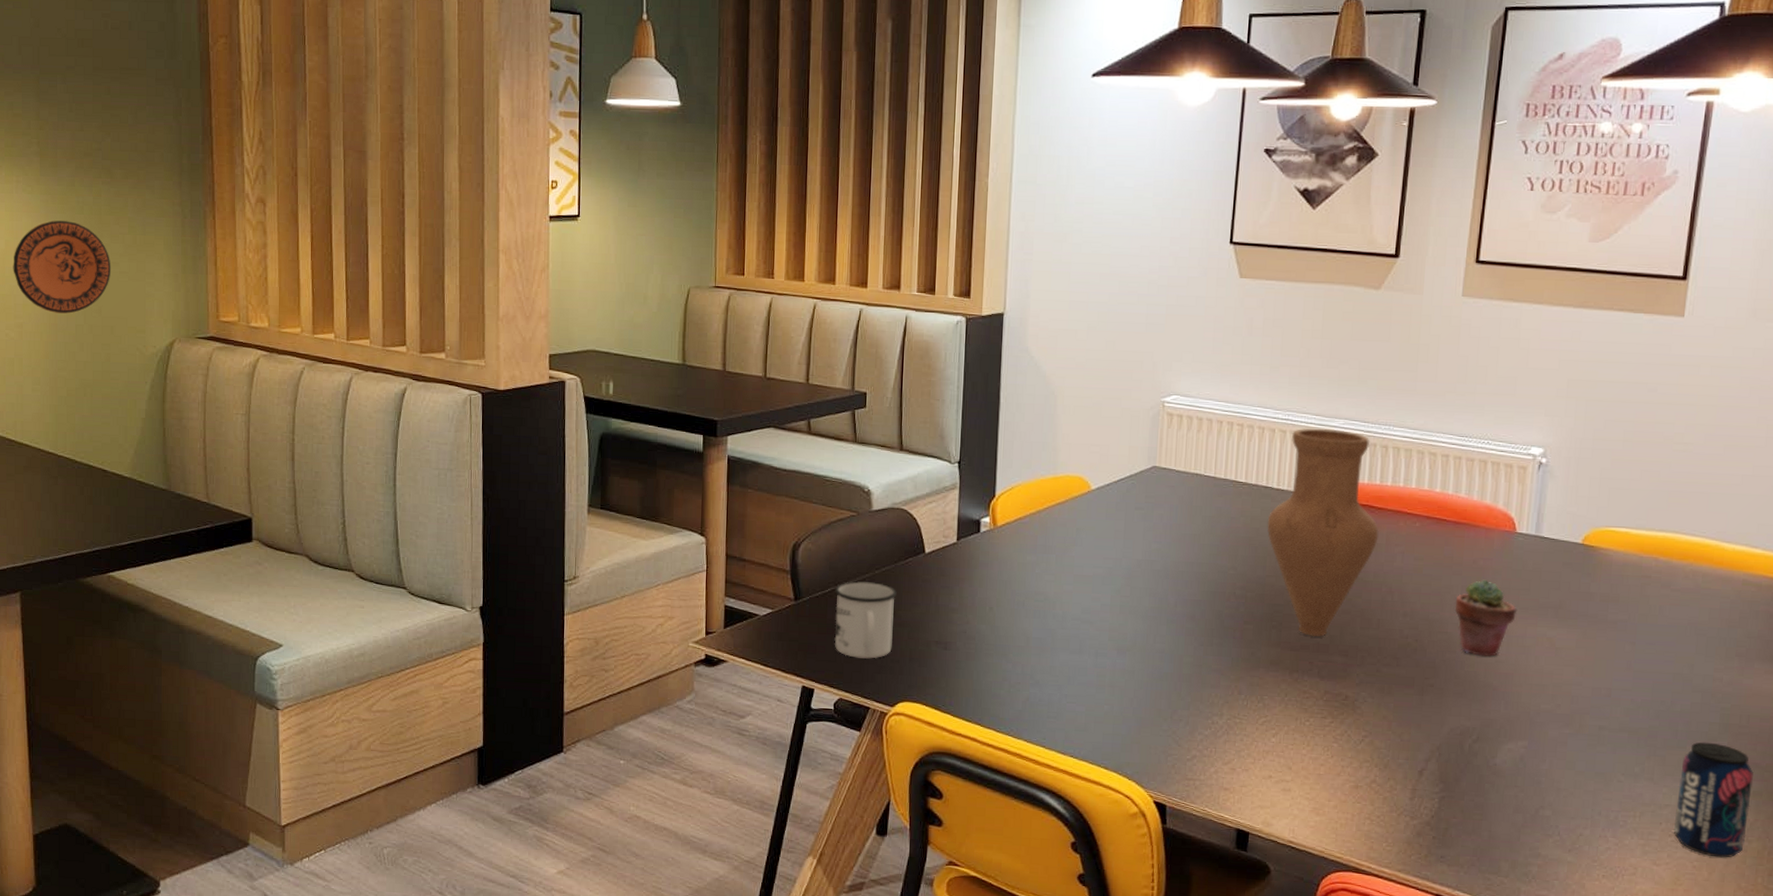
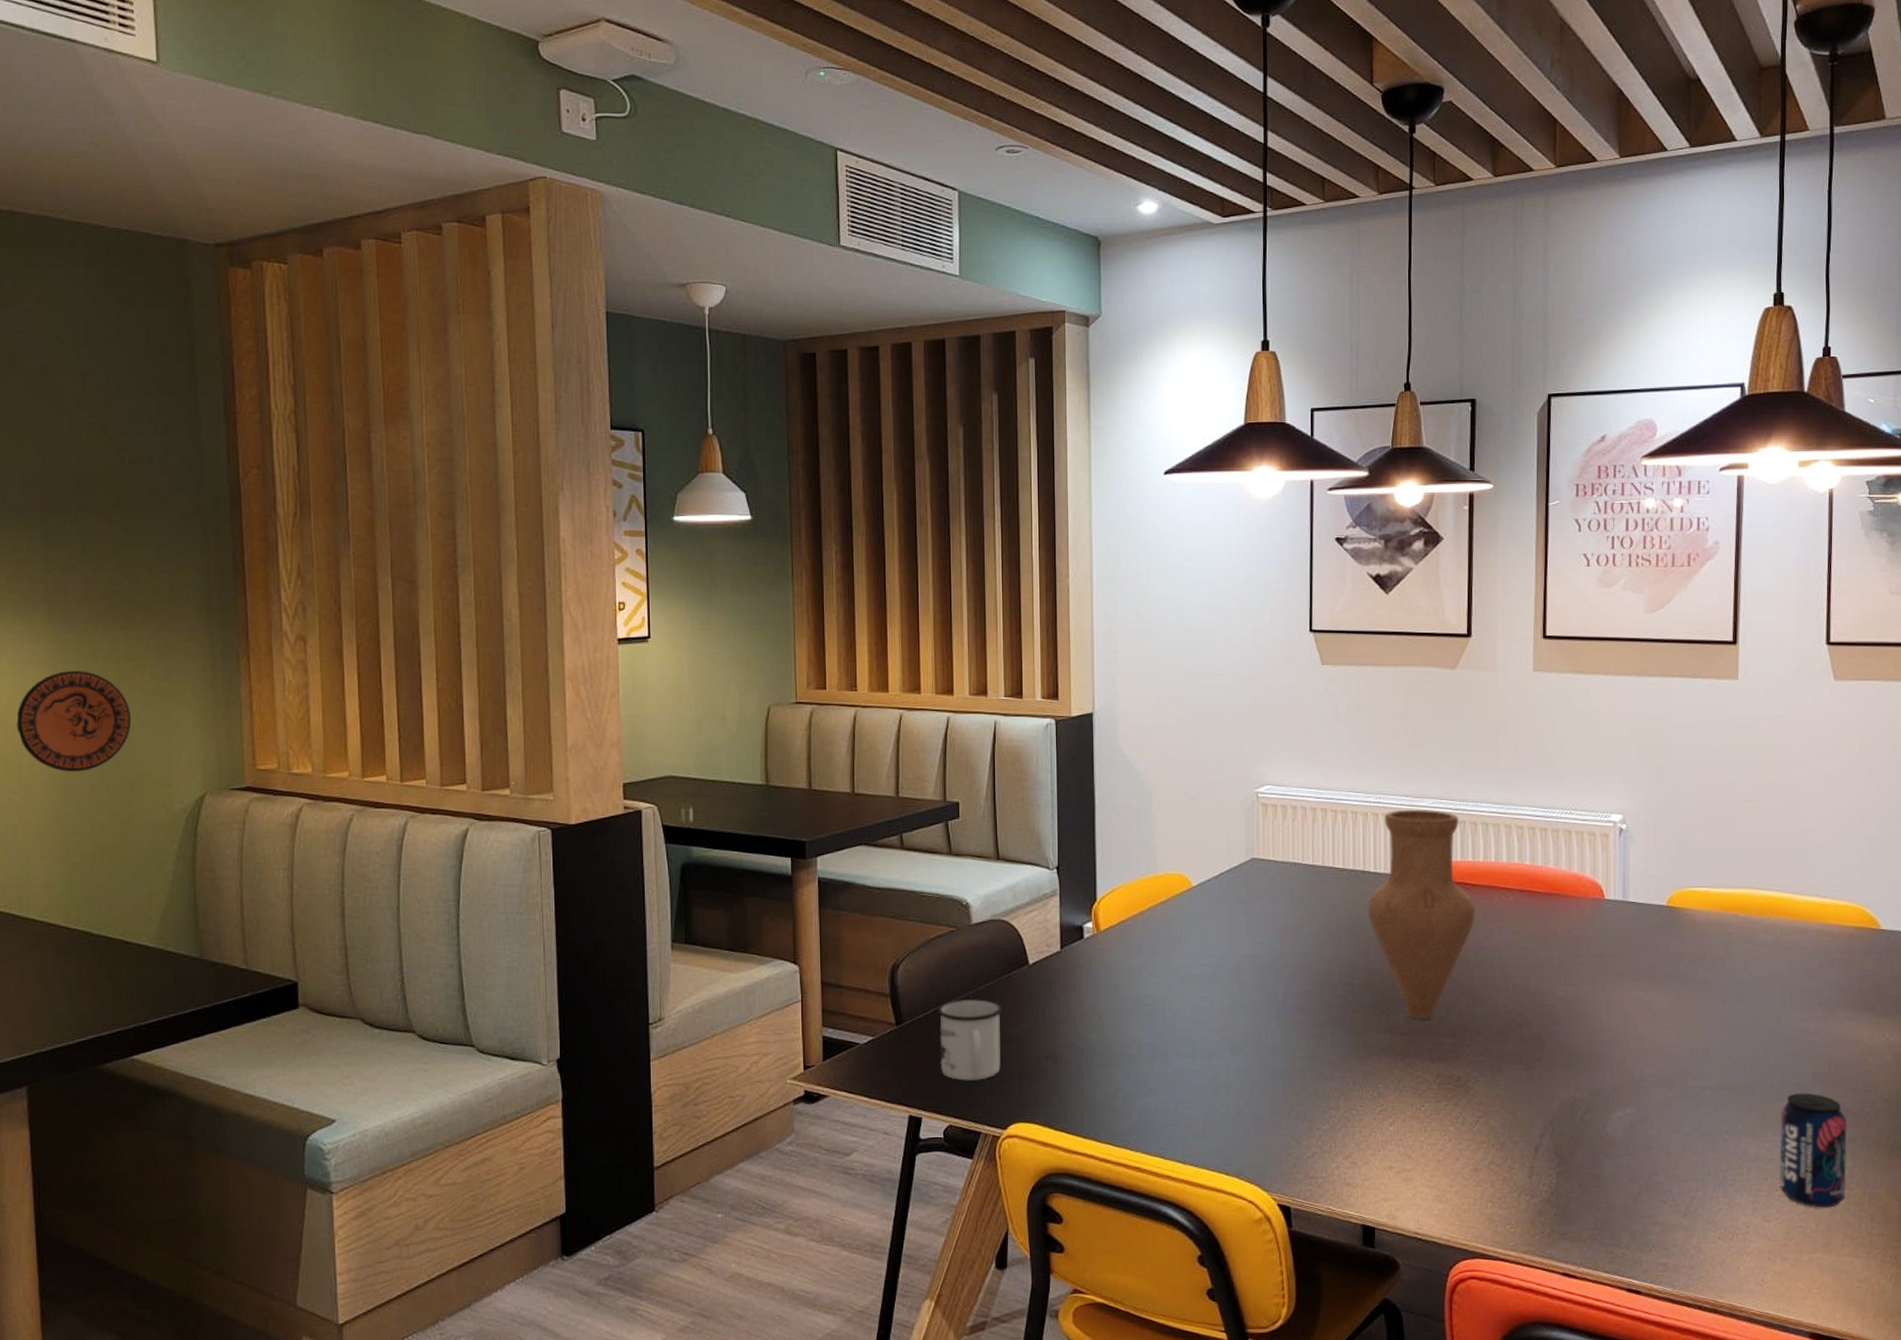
potted succulent: present [1454,579,1518,657] -> none [1554,948,1613,1025]

